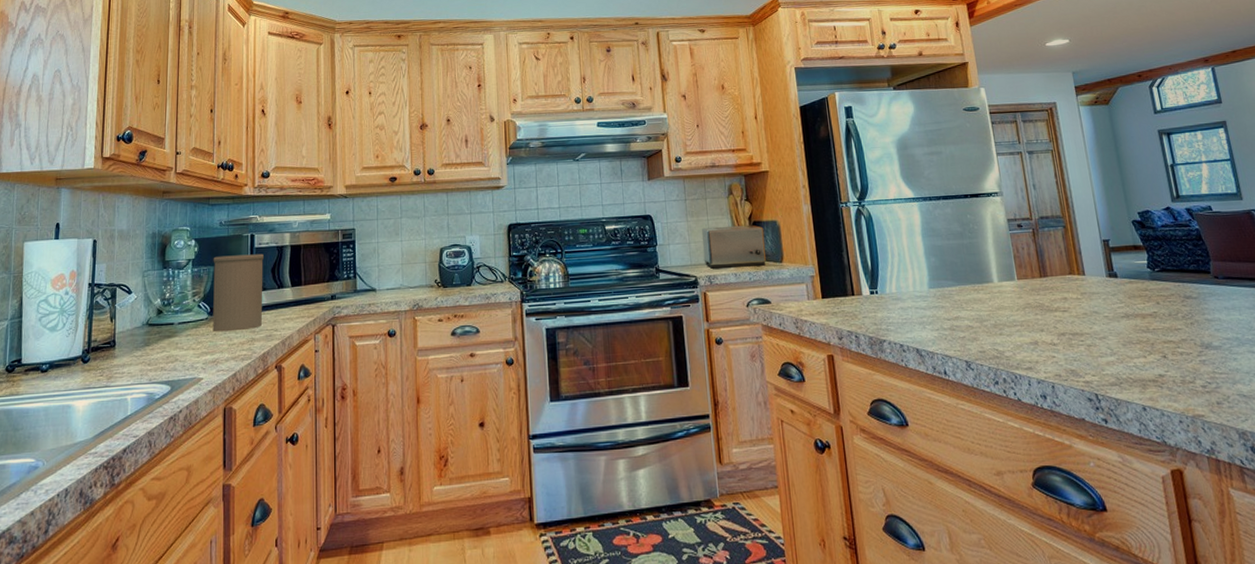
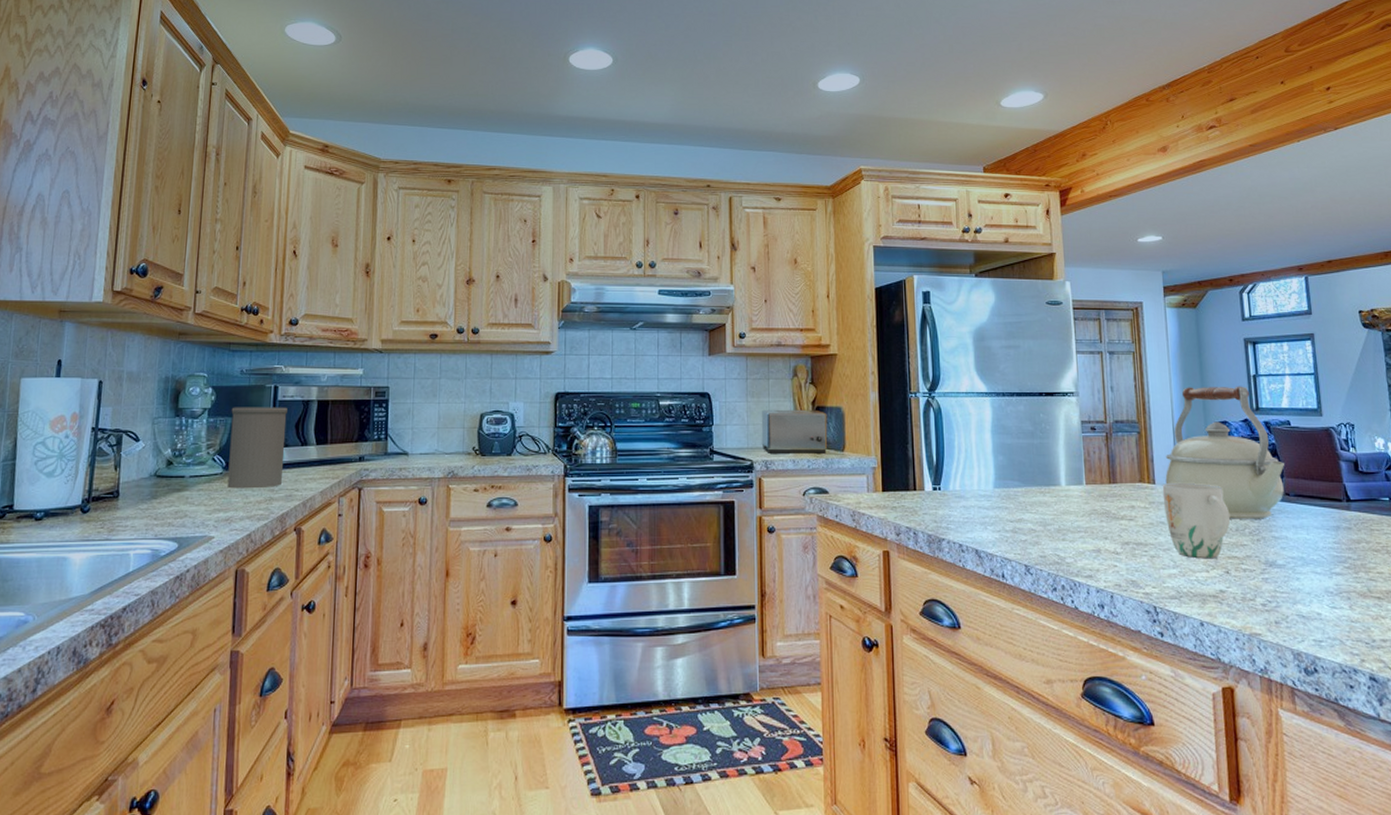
mug: none [1092,272,1163,345] -> present [1162,483,1231,559]
kettle: none [1093,175,1213,305] -> present [1165,386,1284,519]

